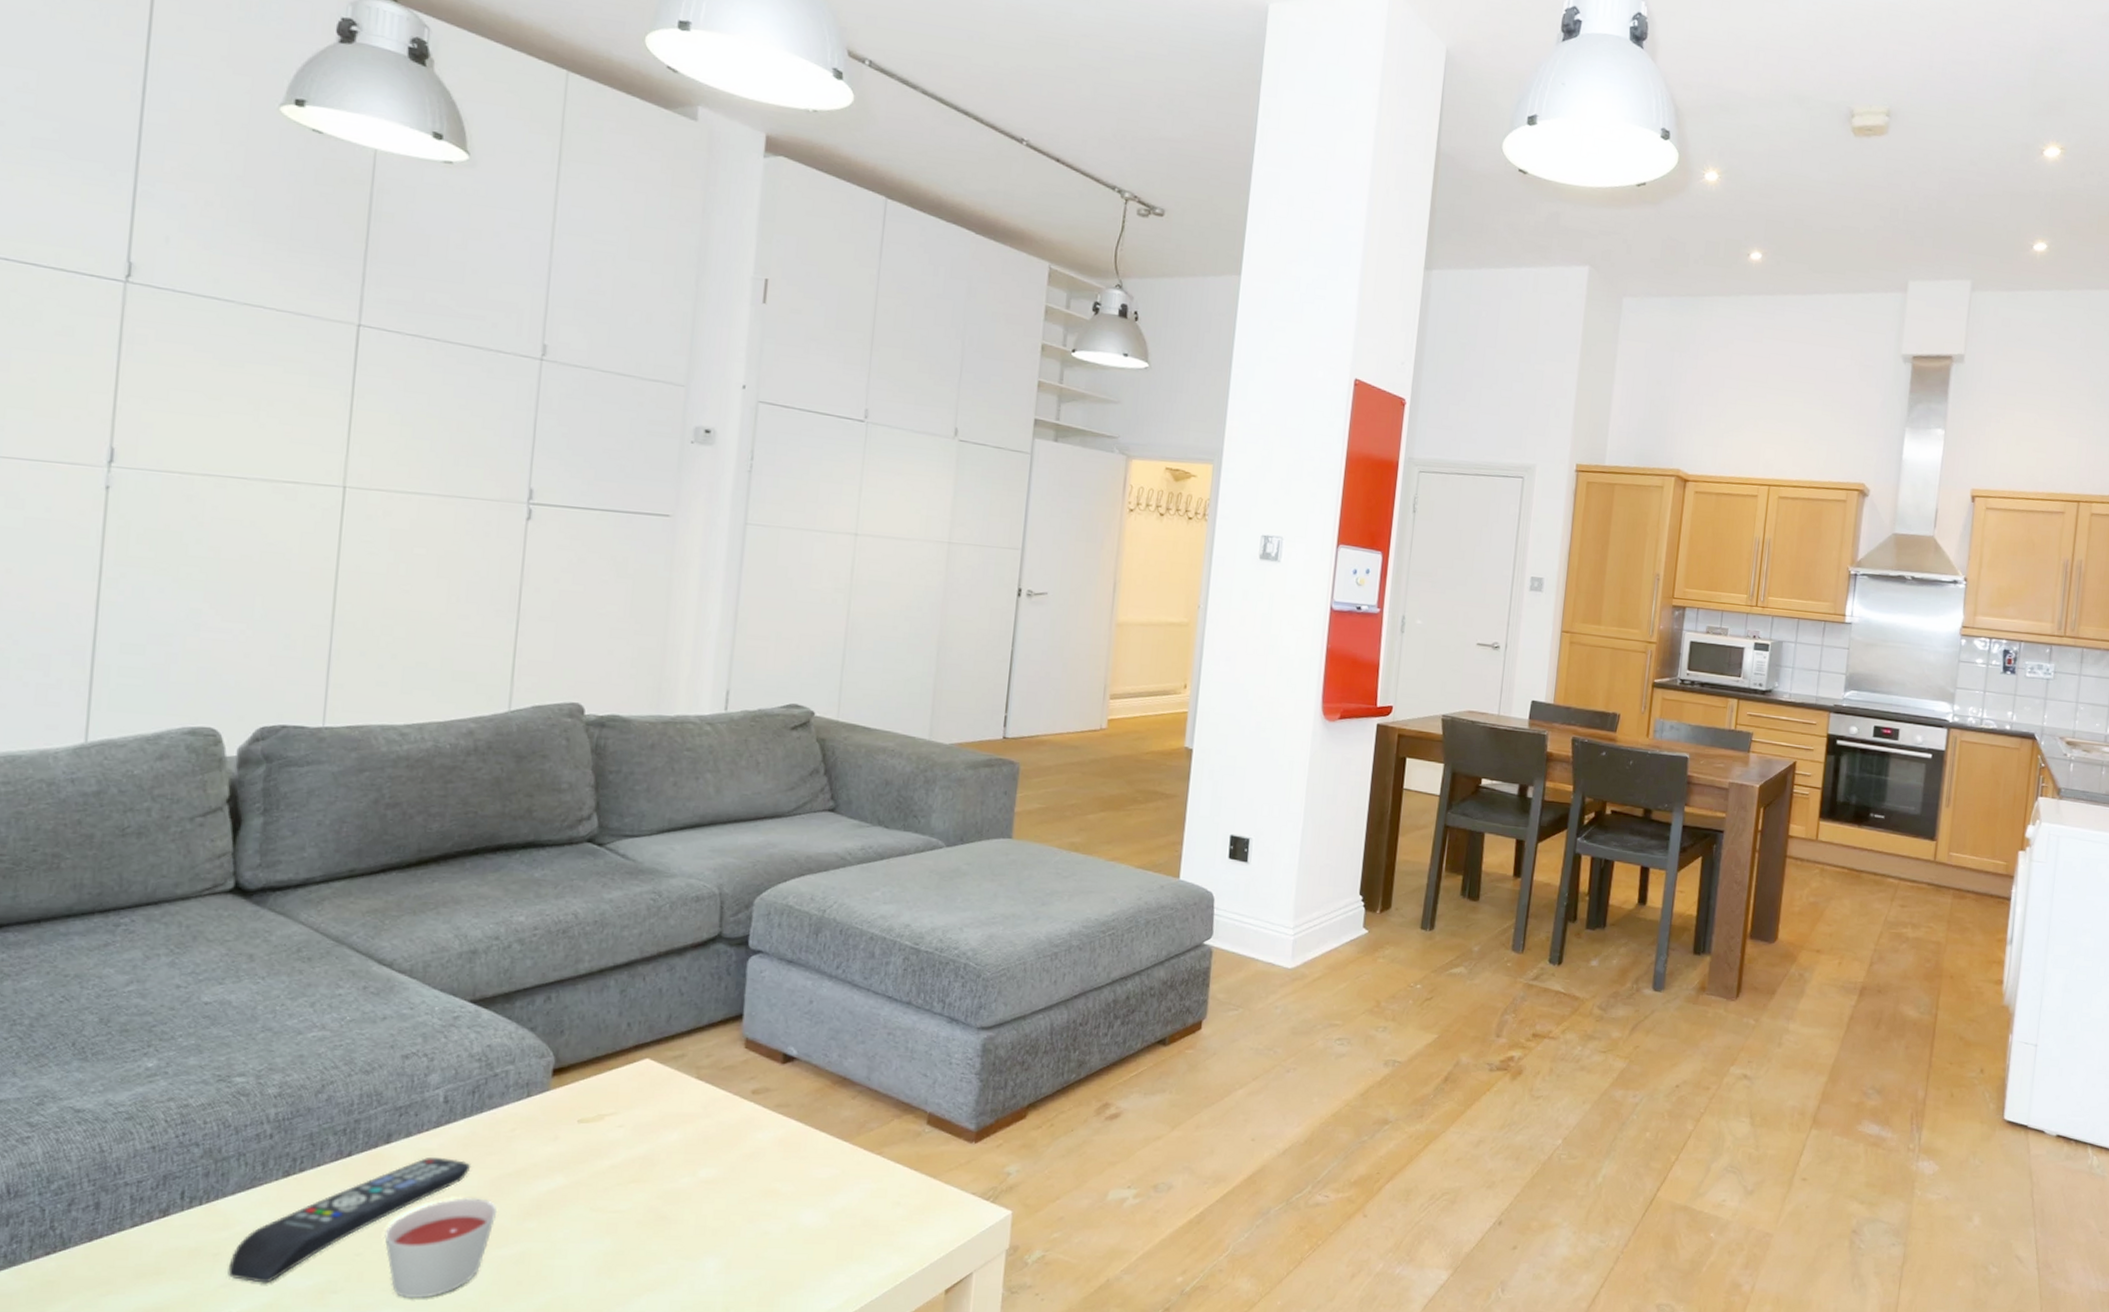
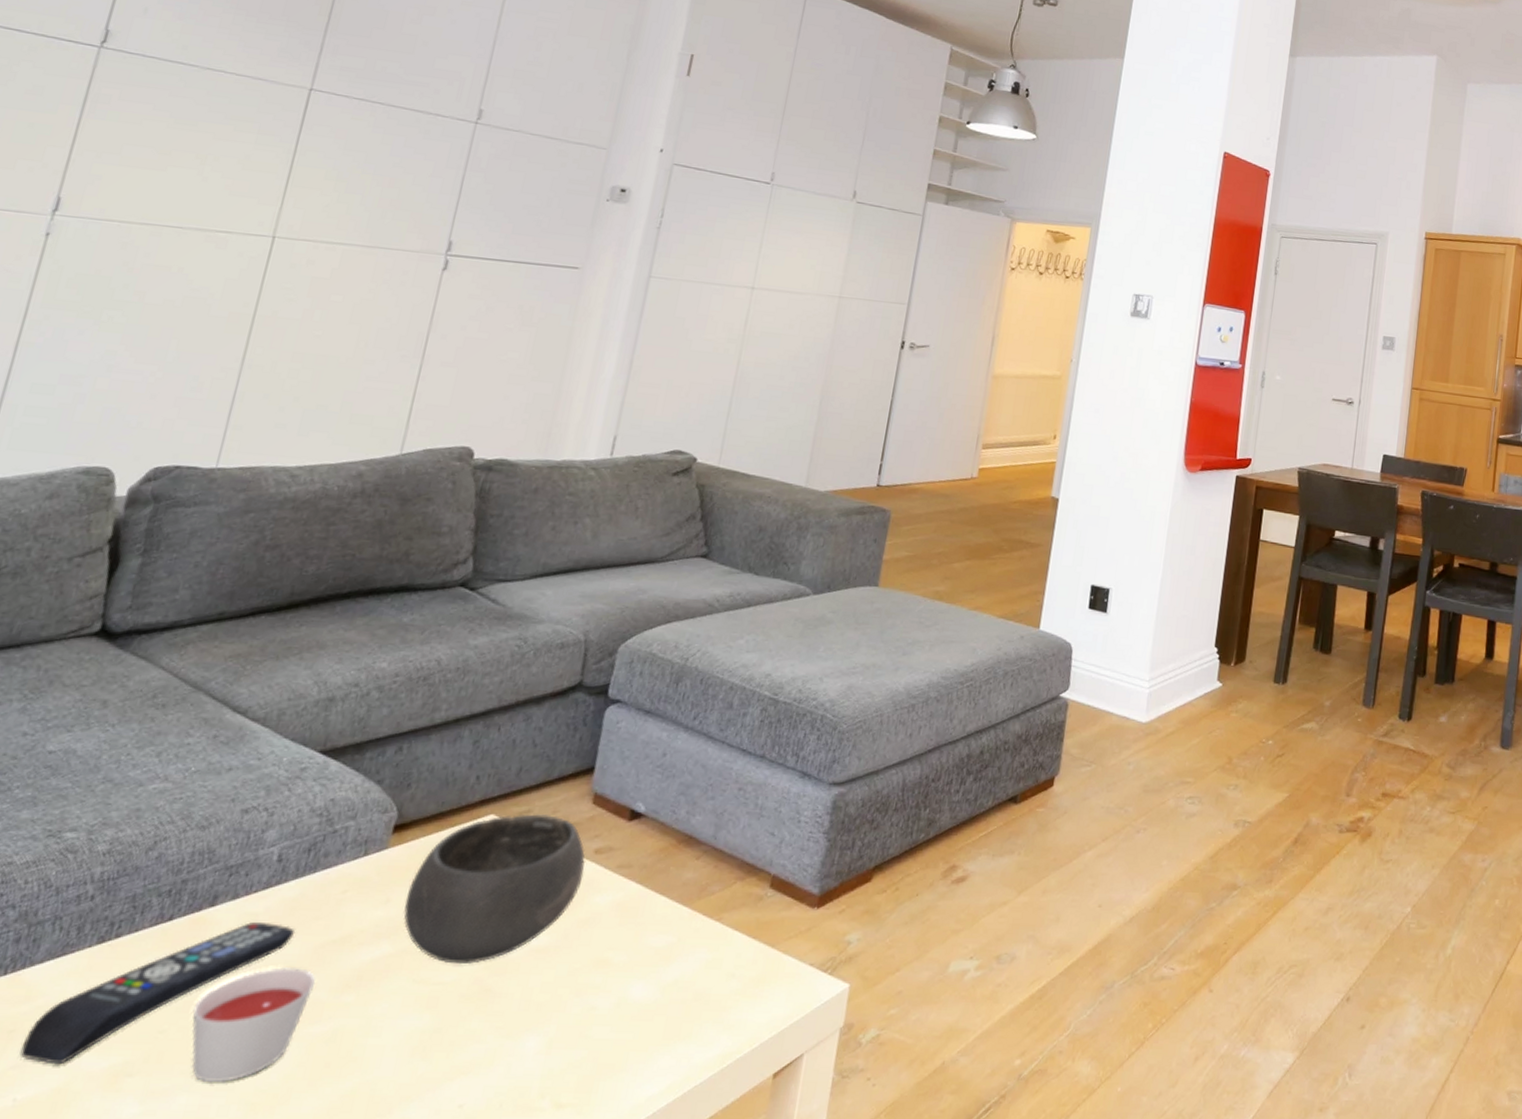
bowl: none [573,1058,744,1194] -> present [403,814,585,964]

